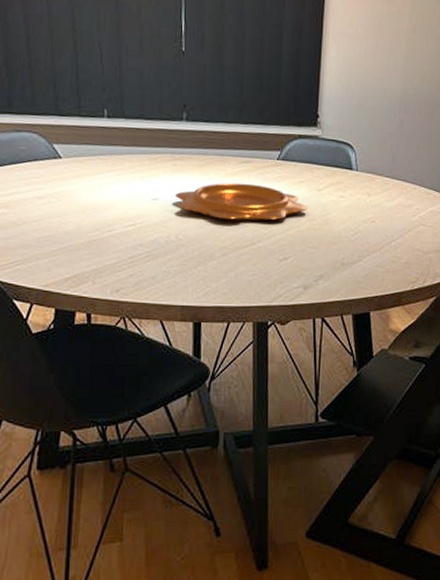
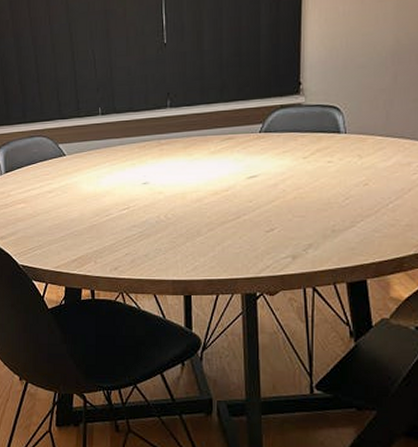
decorative bowl: present [174,182,308,222] -> none [162,159,294,197]

